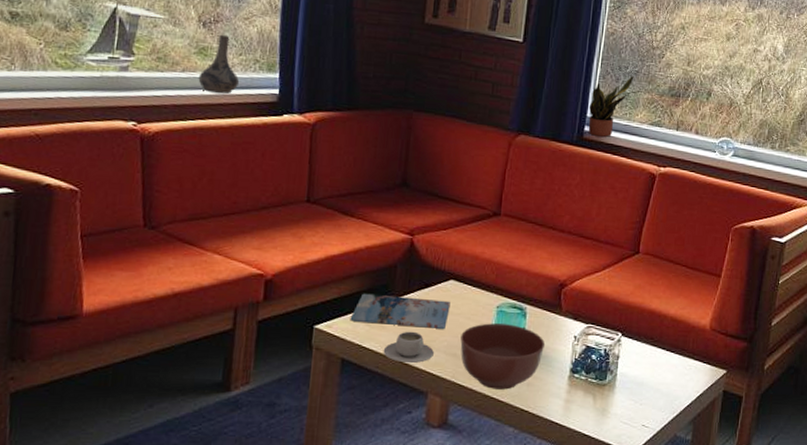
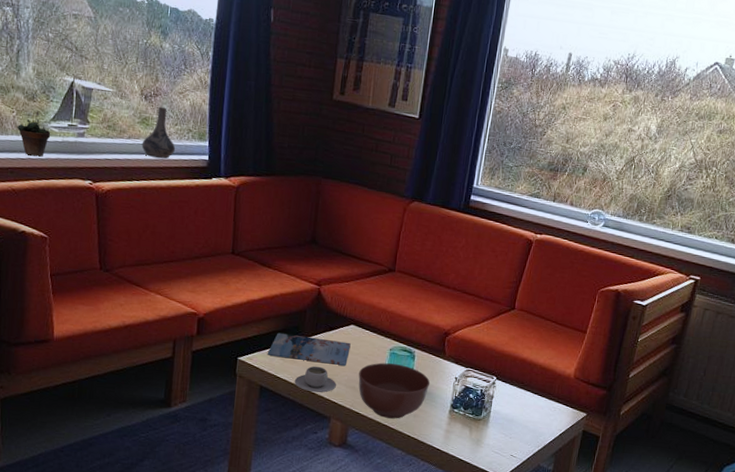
succulent plant: none [44,42,87,96] -> present [16,111,51,157]
potted plant: present [588,75,634,137] -> none [474,150,517,206]

